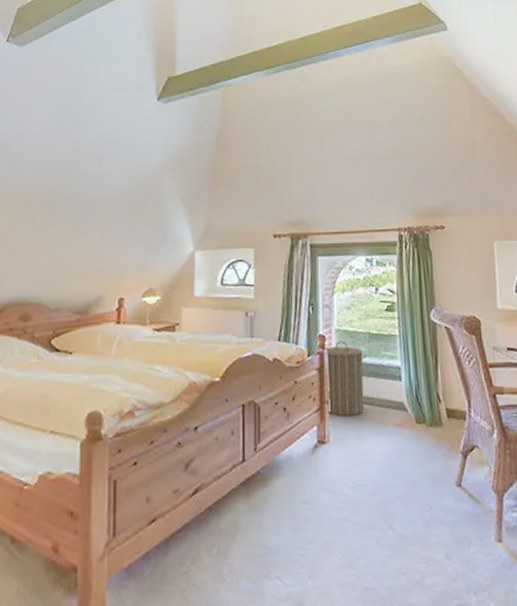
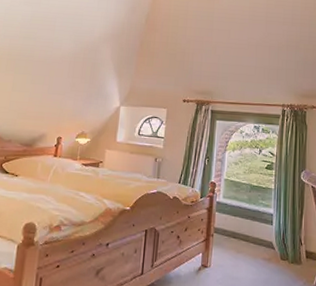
laundry hamper: present [326,341,368,416] -> none [212,188,248,248]

